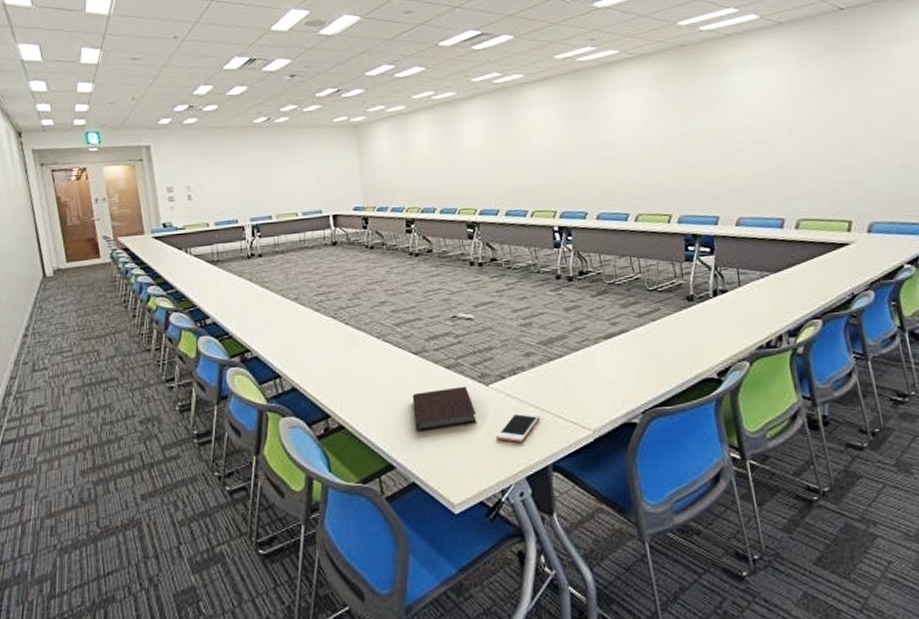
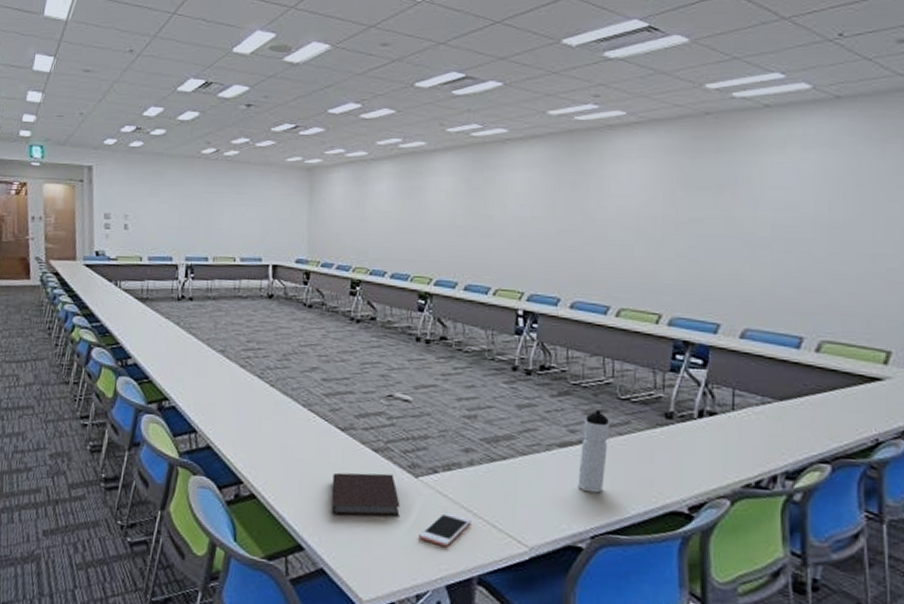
water bottle: none [622,302,646,374] -> present [577,409,610,493]

